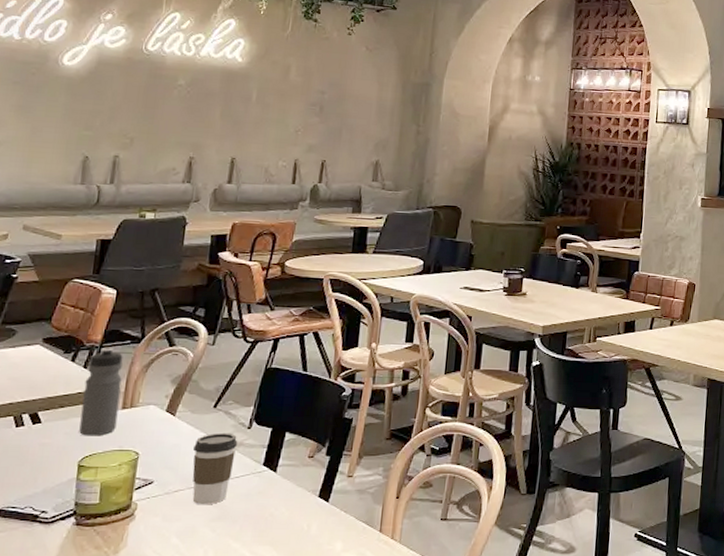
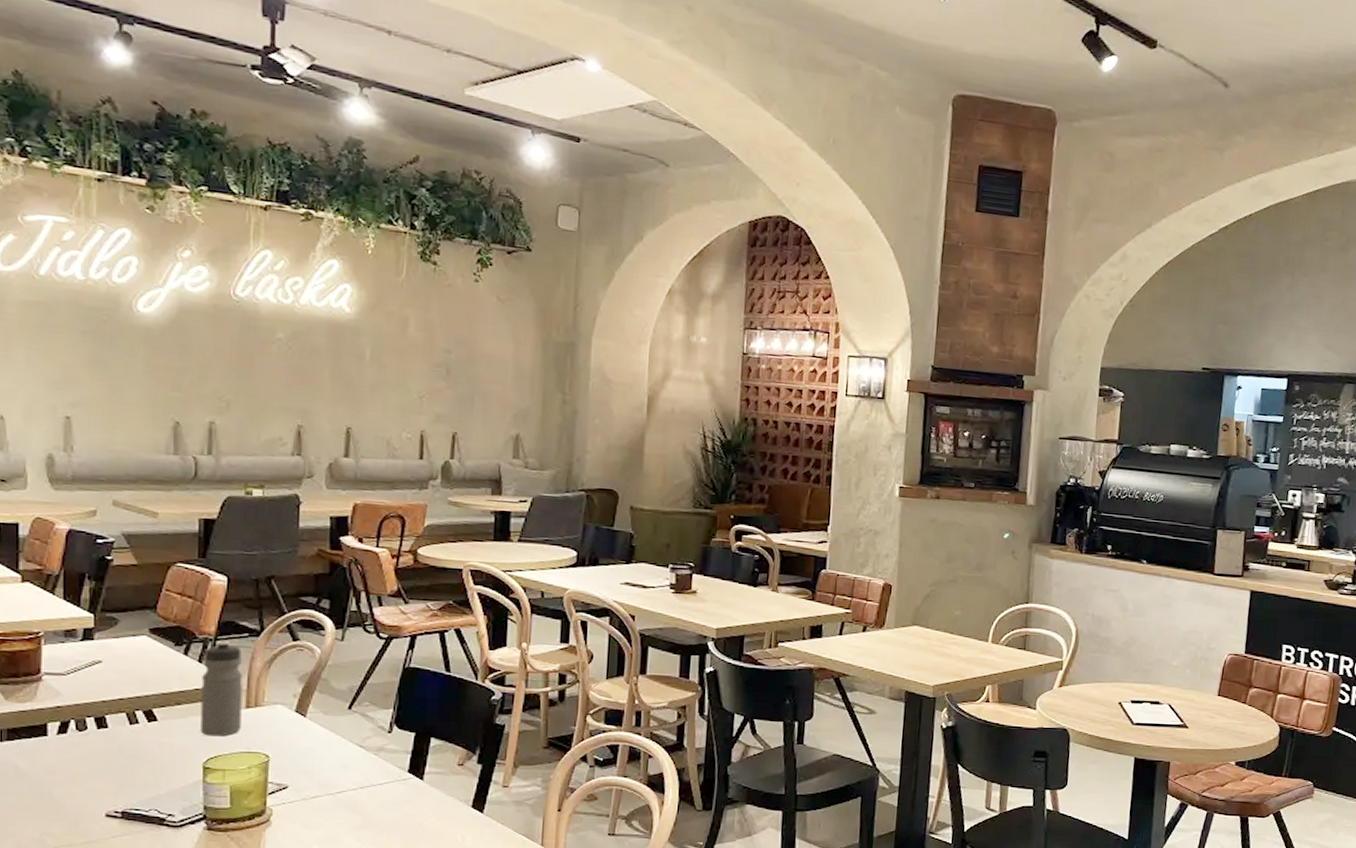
coffee cup: present [192,432,238,505] -> none [330,736,378,813]

